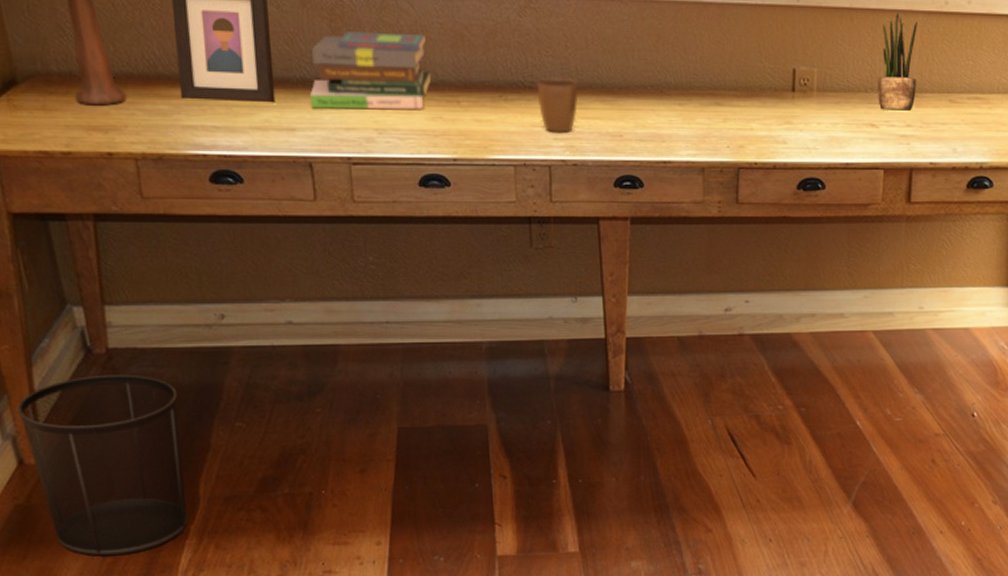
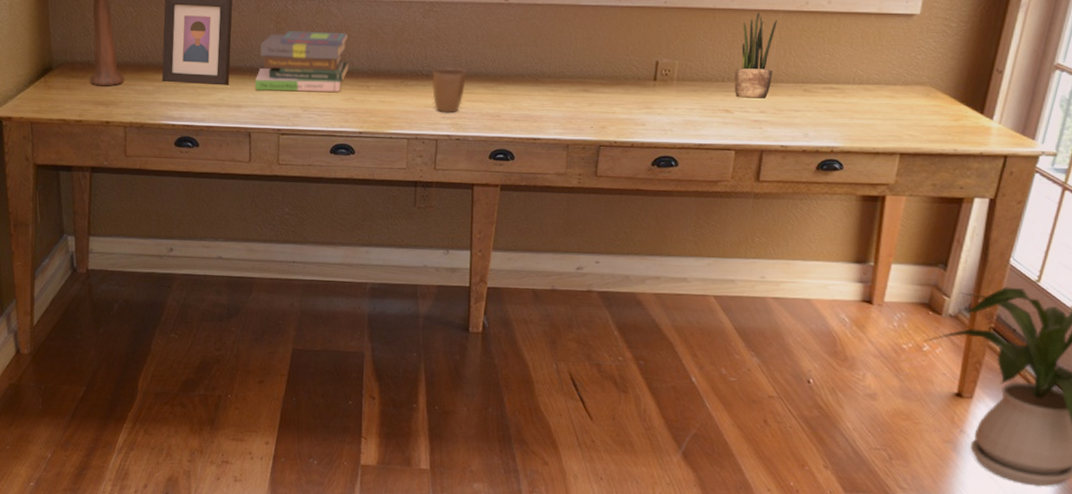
waste bin: present [17,374,188,557] -> none [21,289,132,431]

